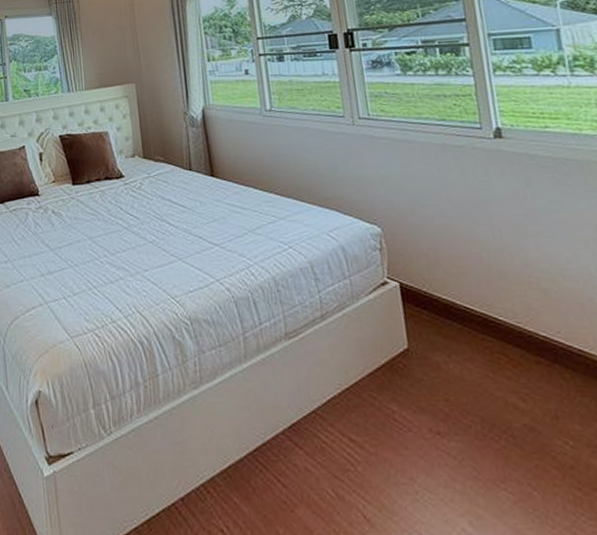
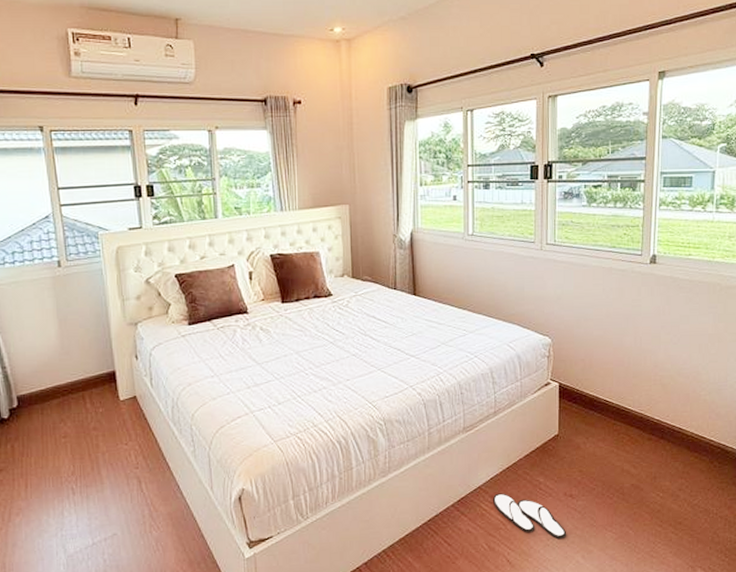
slippers: none [334,421,442,493] -> present [493,493,567,539]

